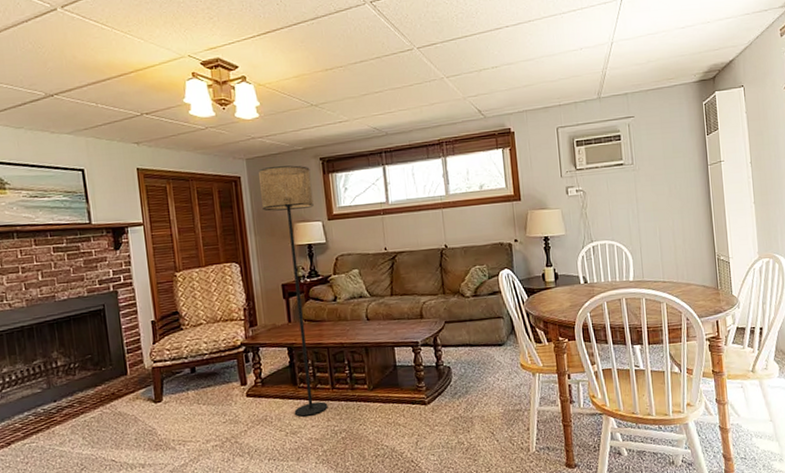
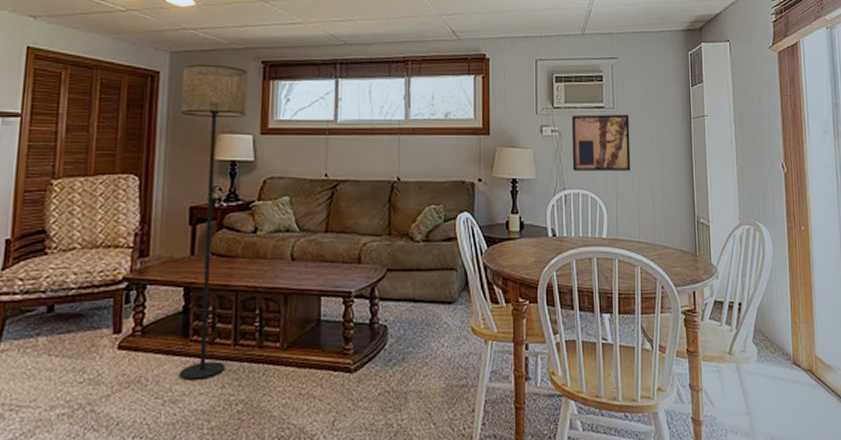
wall art: none [593,168,652,225] -> present [571,114,631,171]

